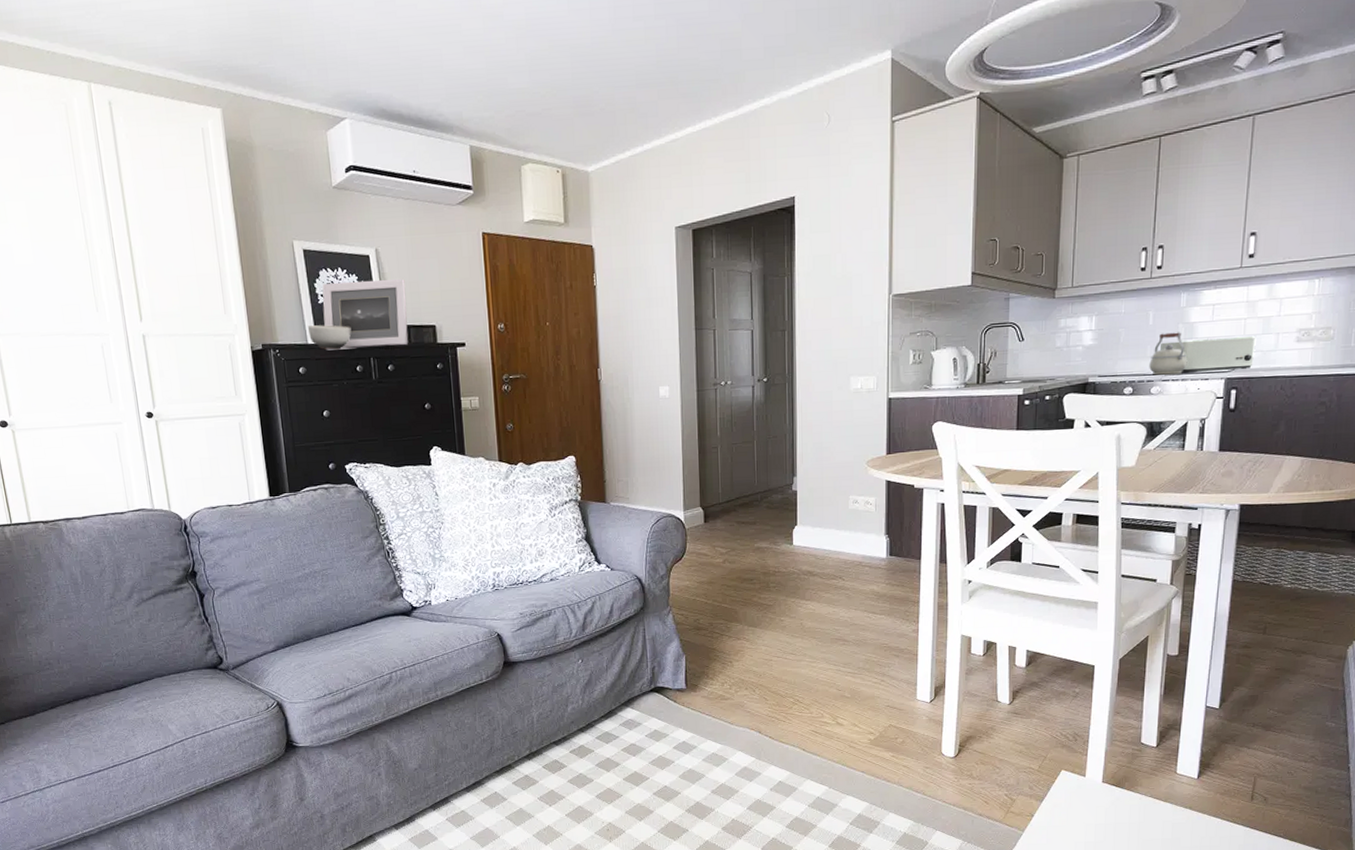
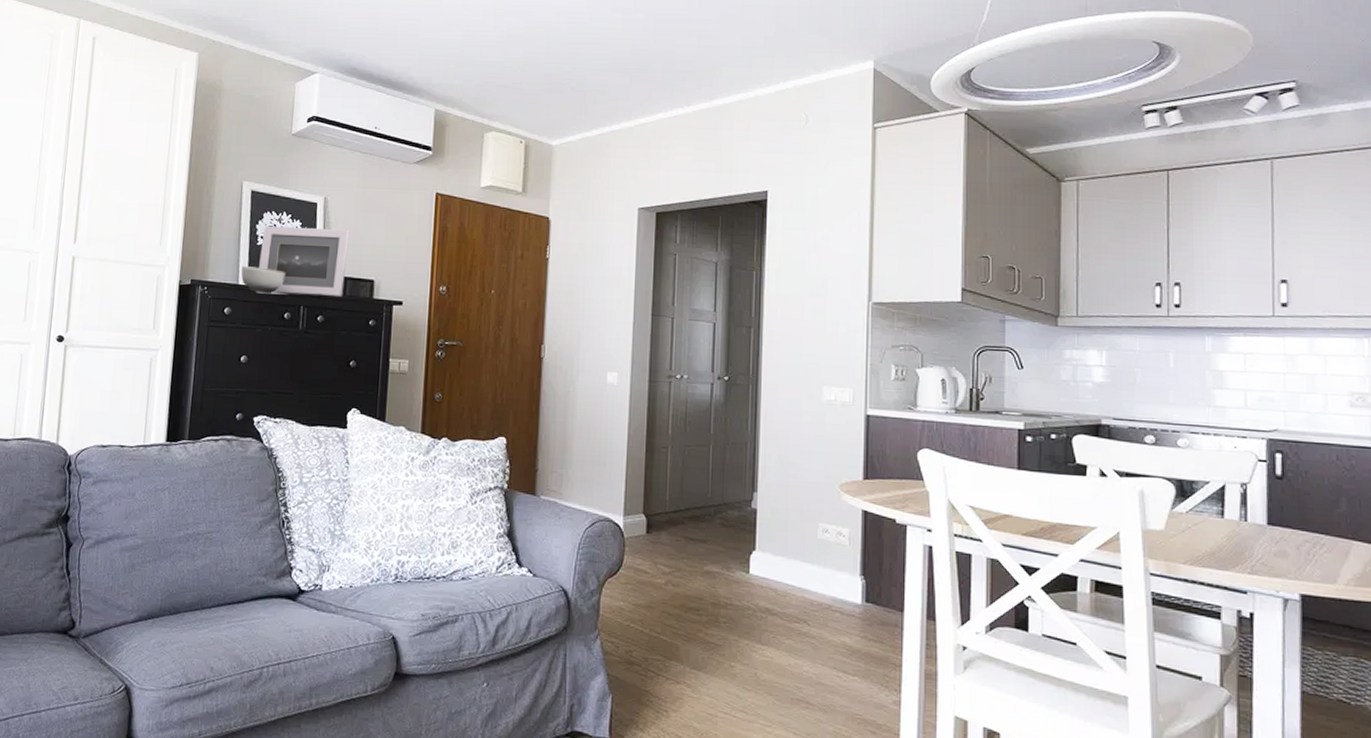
kettle: present [1149,332,1188,375] -> none [1173,378,1219,427]
toaster: present [1160,337,1255,374] -> none [1185,389,1300,432]

